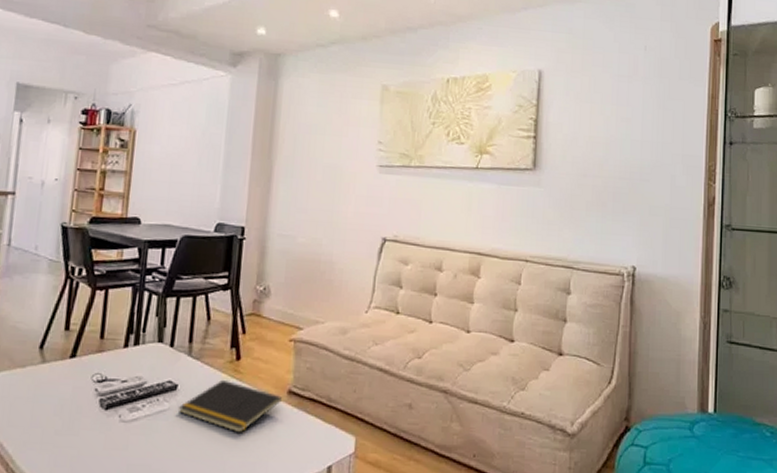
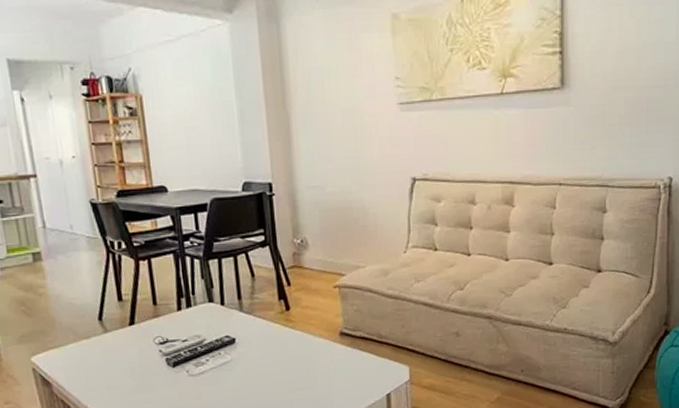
notepad: present [178,379,282,433] -> none [239,329,335,375]

